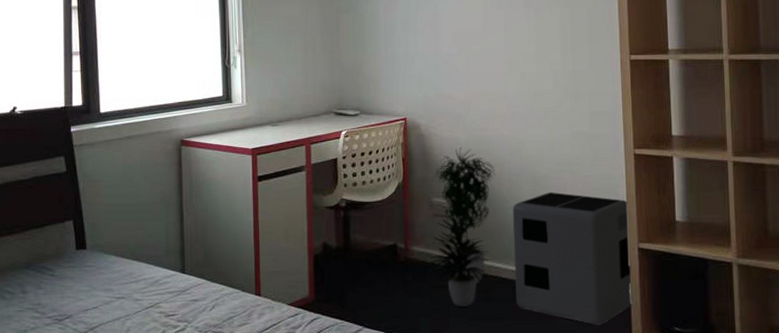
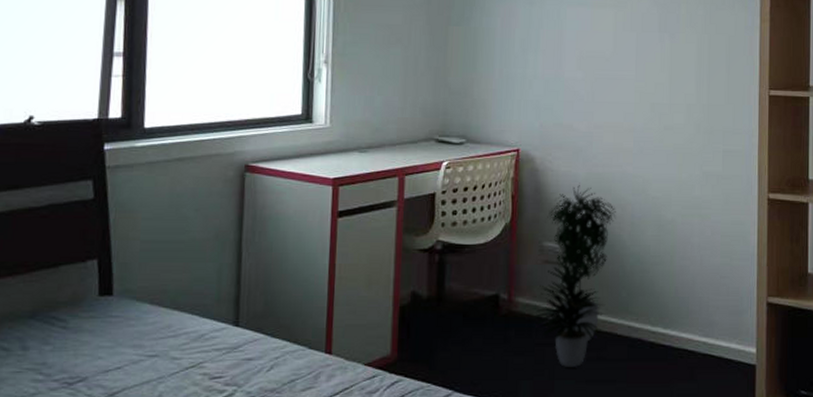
air purifier: present [512,192,633,325] -> none [631,239,760,388]

